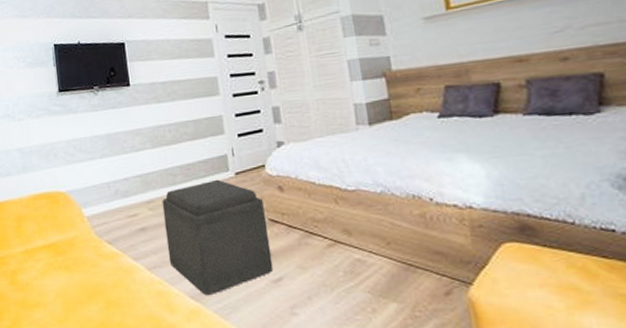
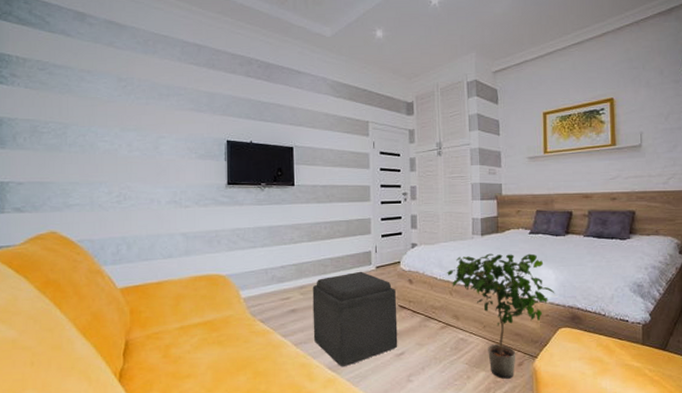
potted plant: none [327,143,489,313] -> present [447,253,555,379]

